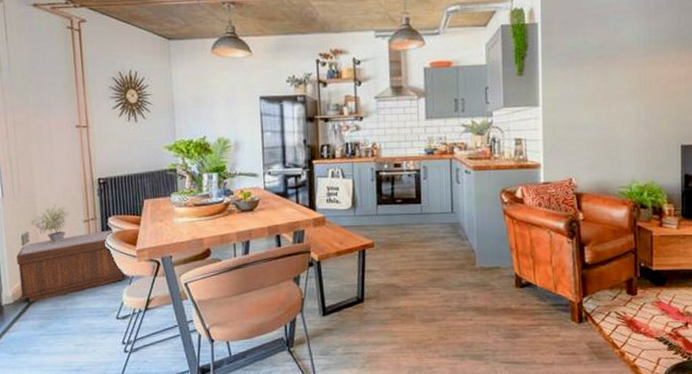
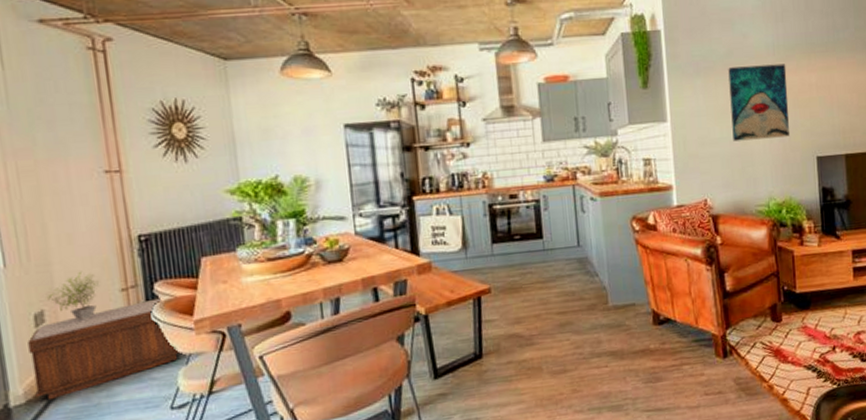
wall art: none [599,57,656,127] -> present [728,63,790,142]

